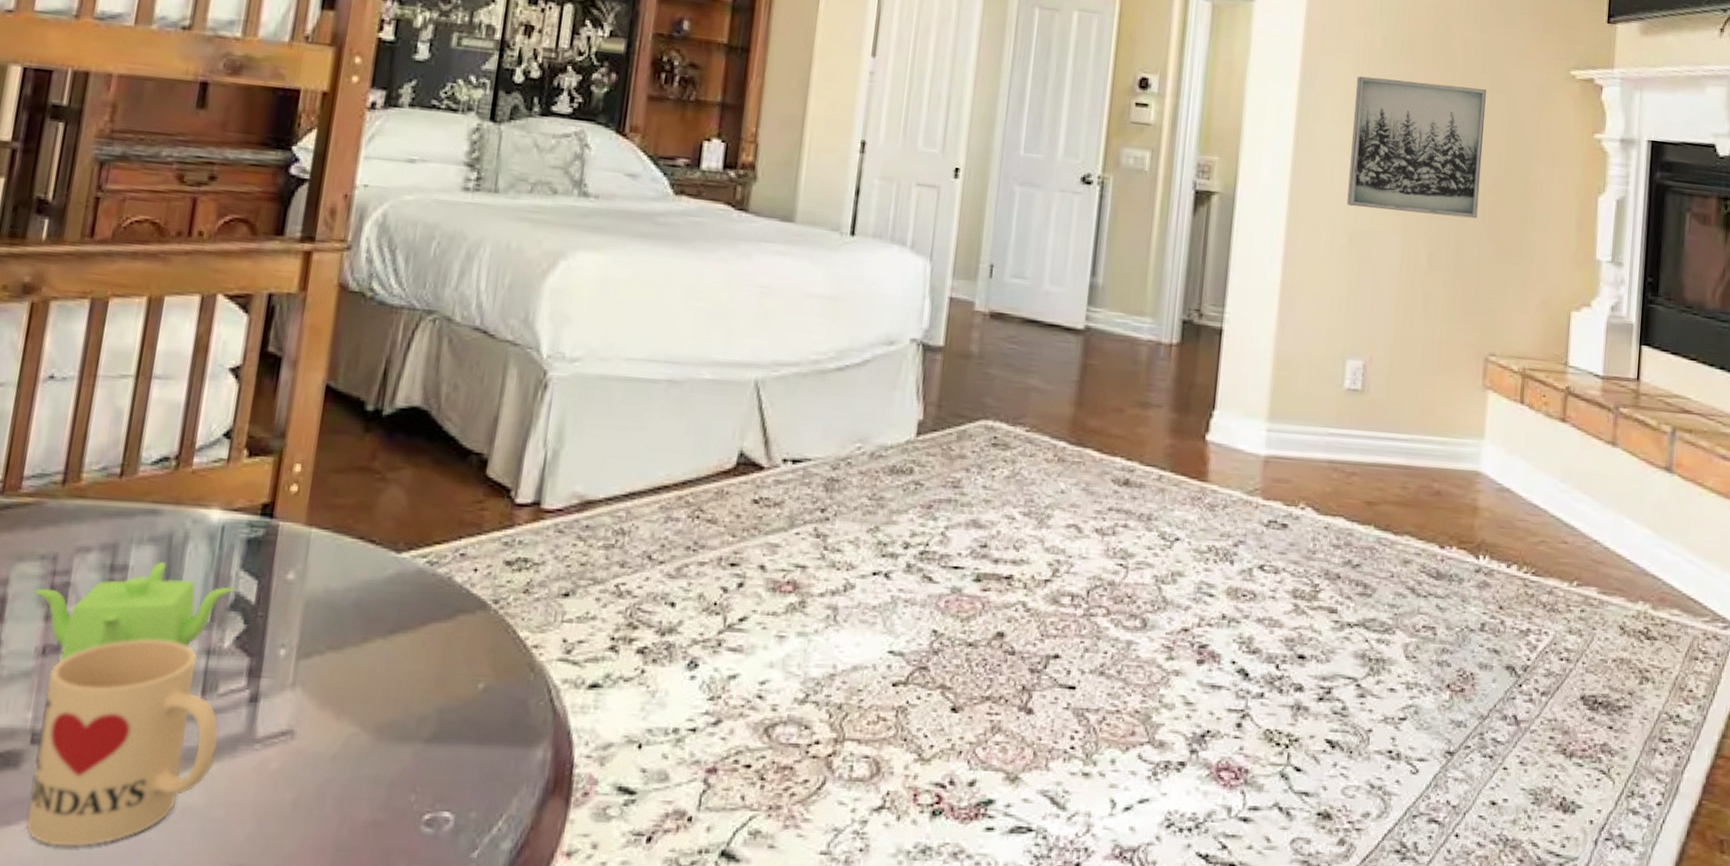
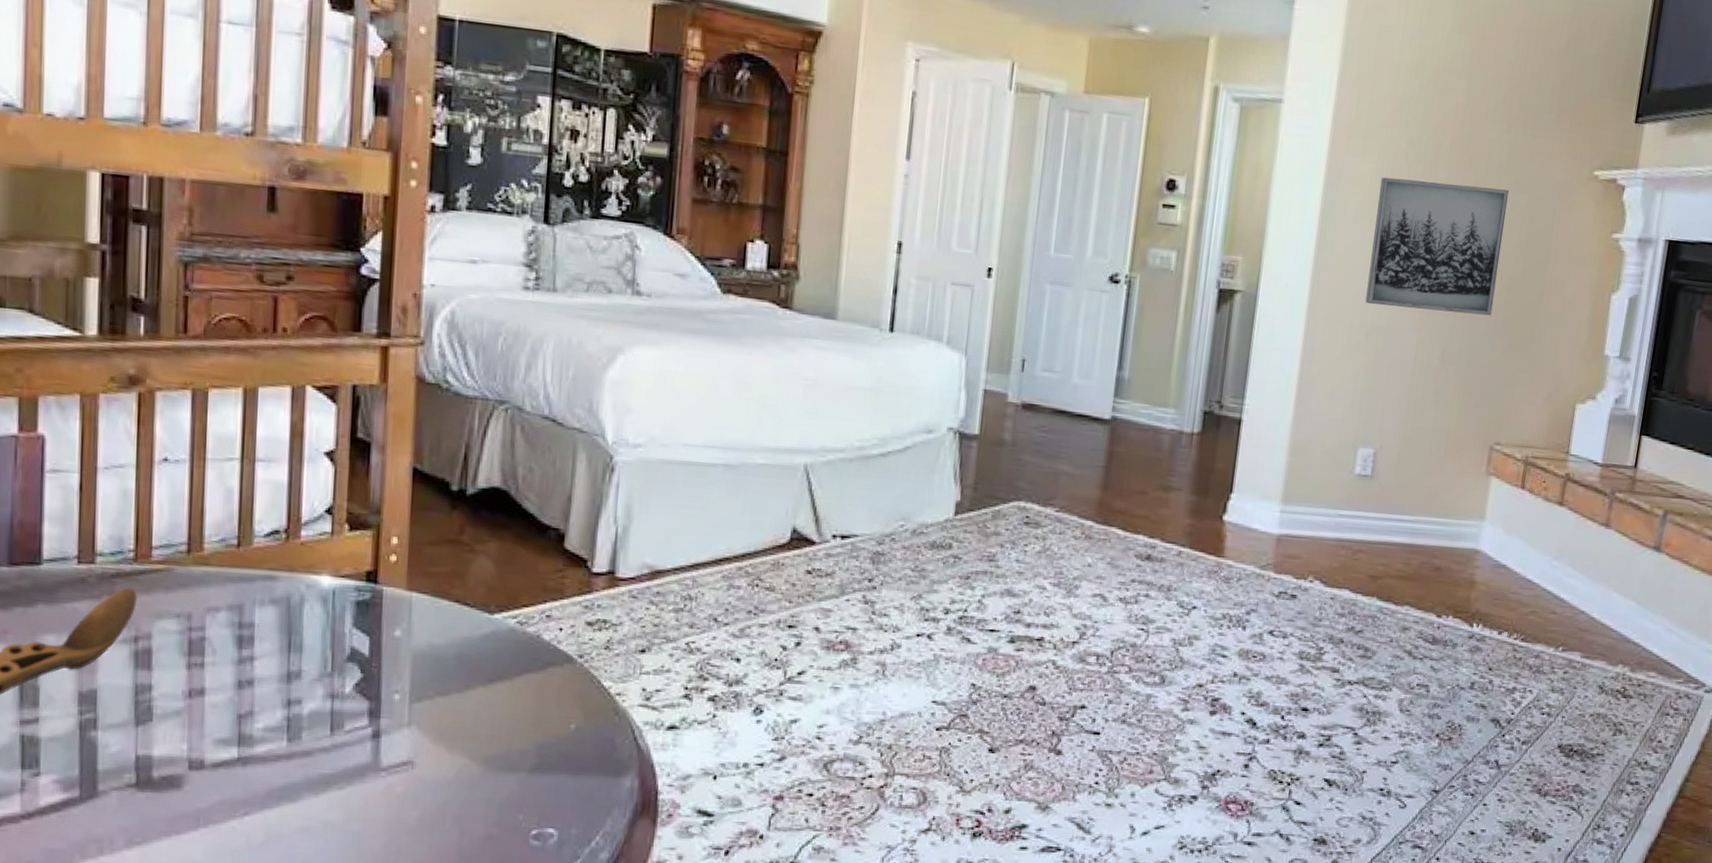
mug: present [26,639,219,847] -> none [193,685,349,852]
teapot: present [32,562,236,662] -> none [173,620,351,703]

